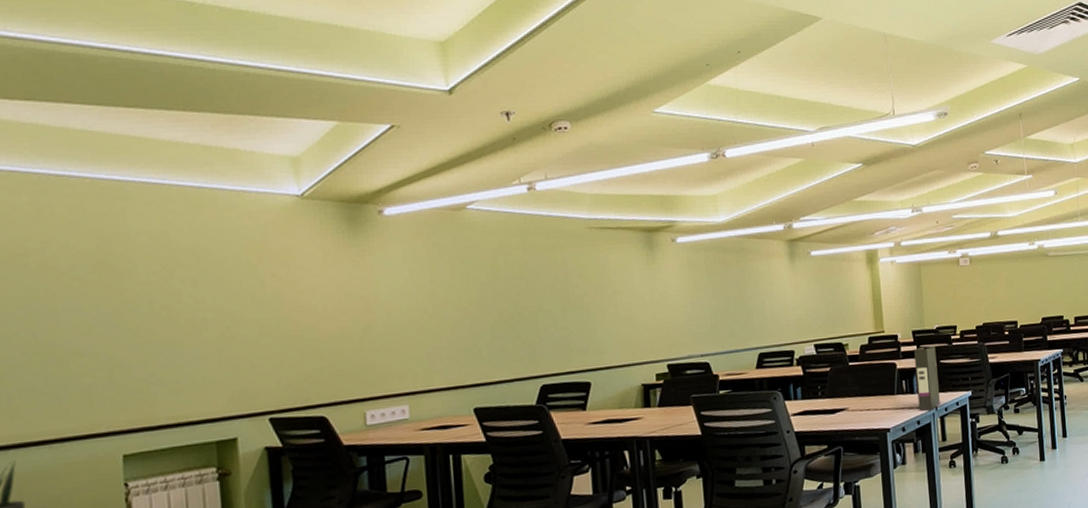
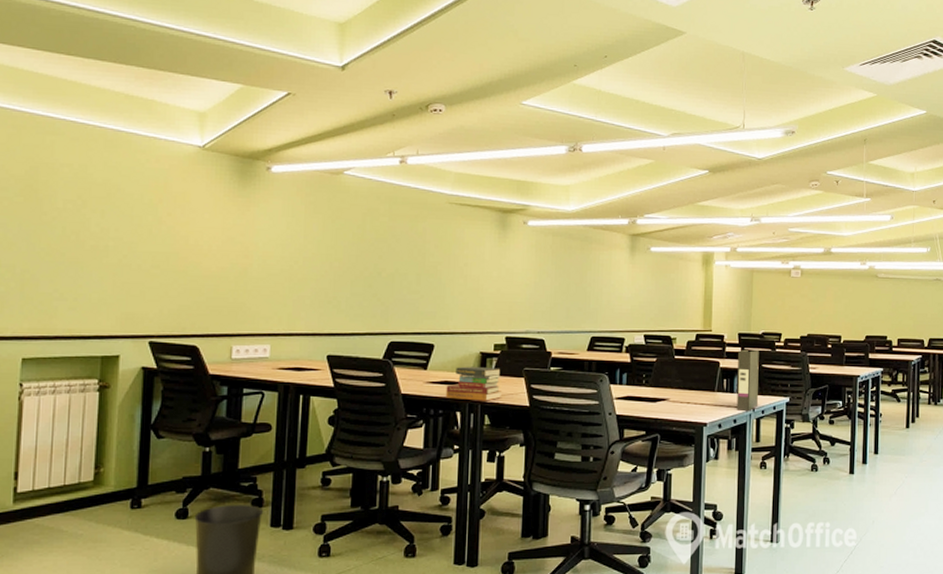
books: none [609,398,670,438] -> present [445,366,501,401]

